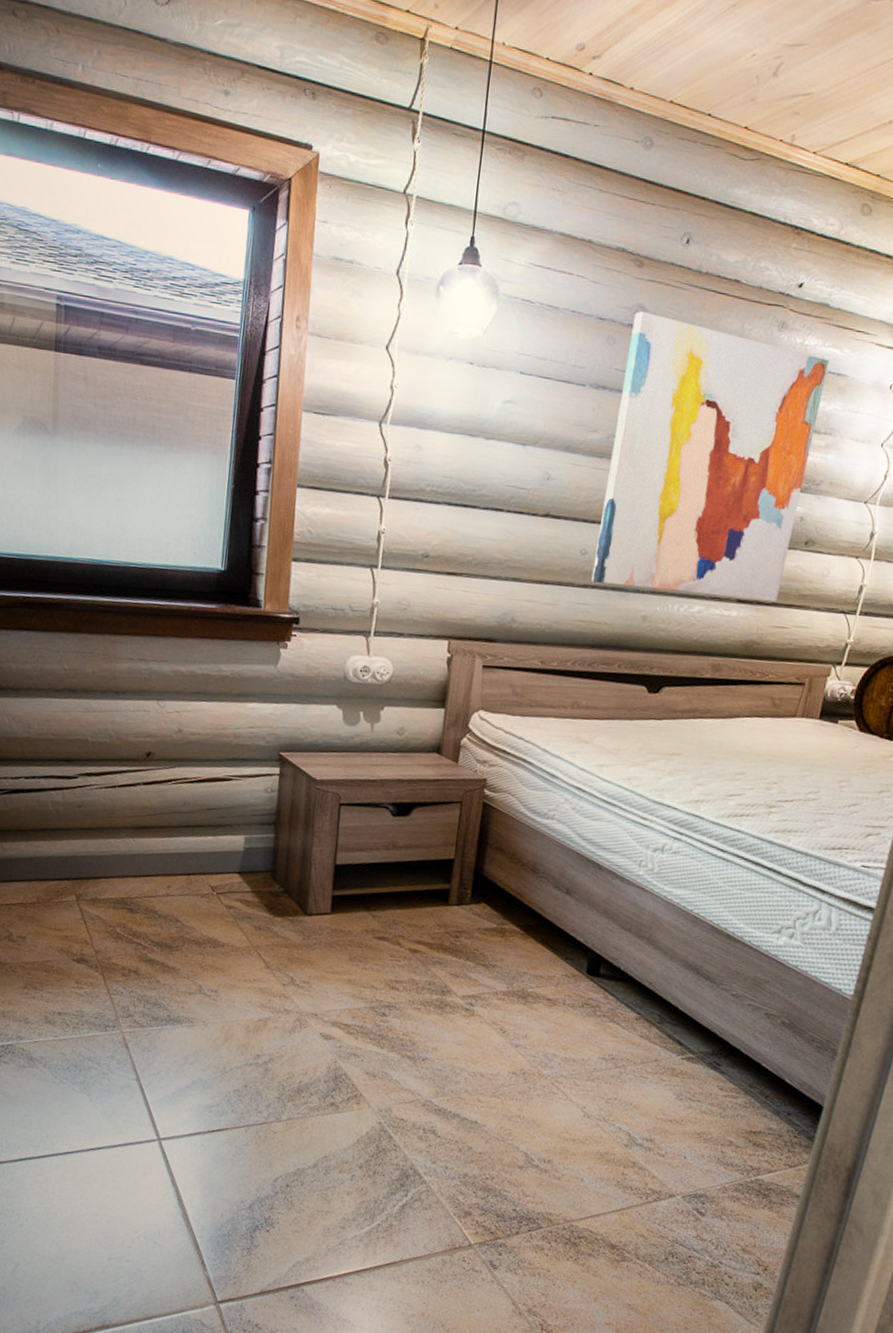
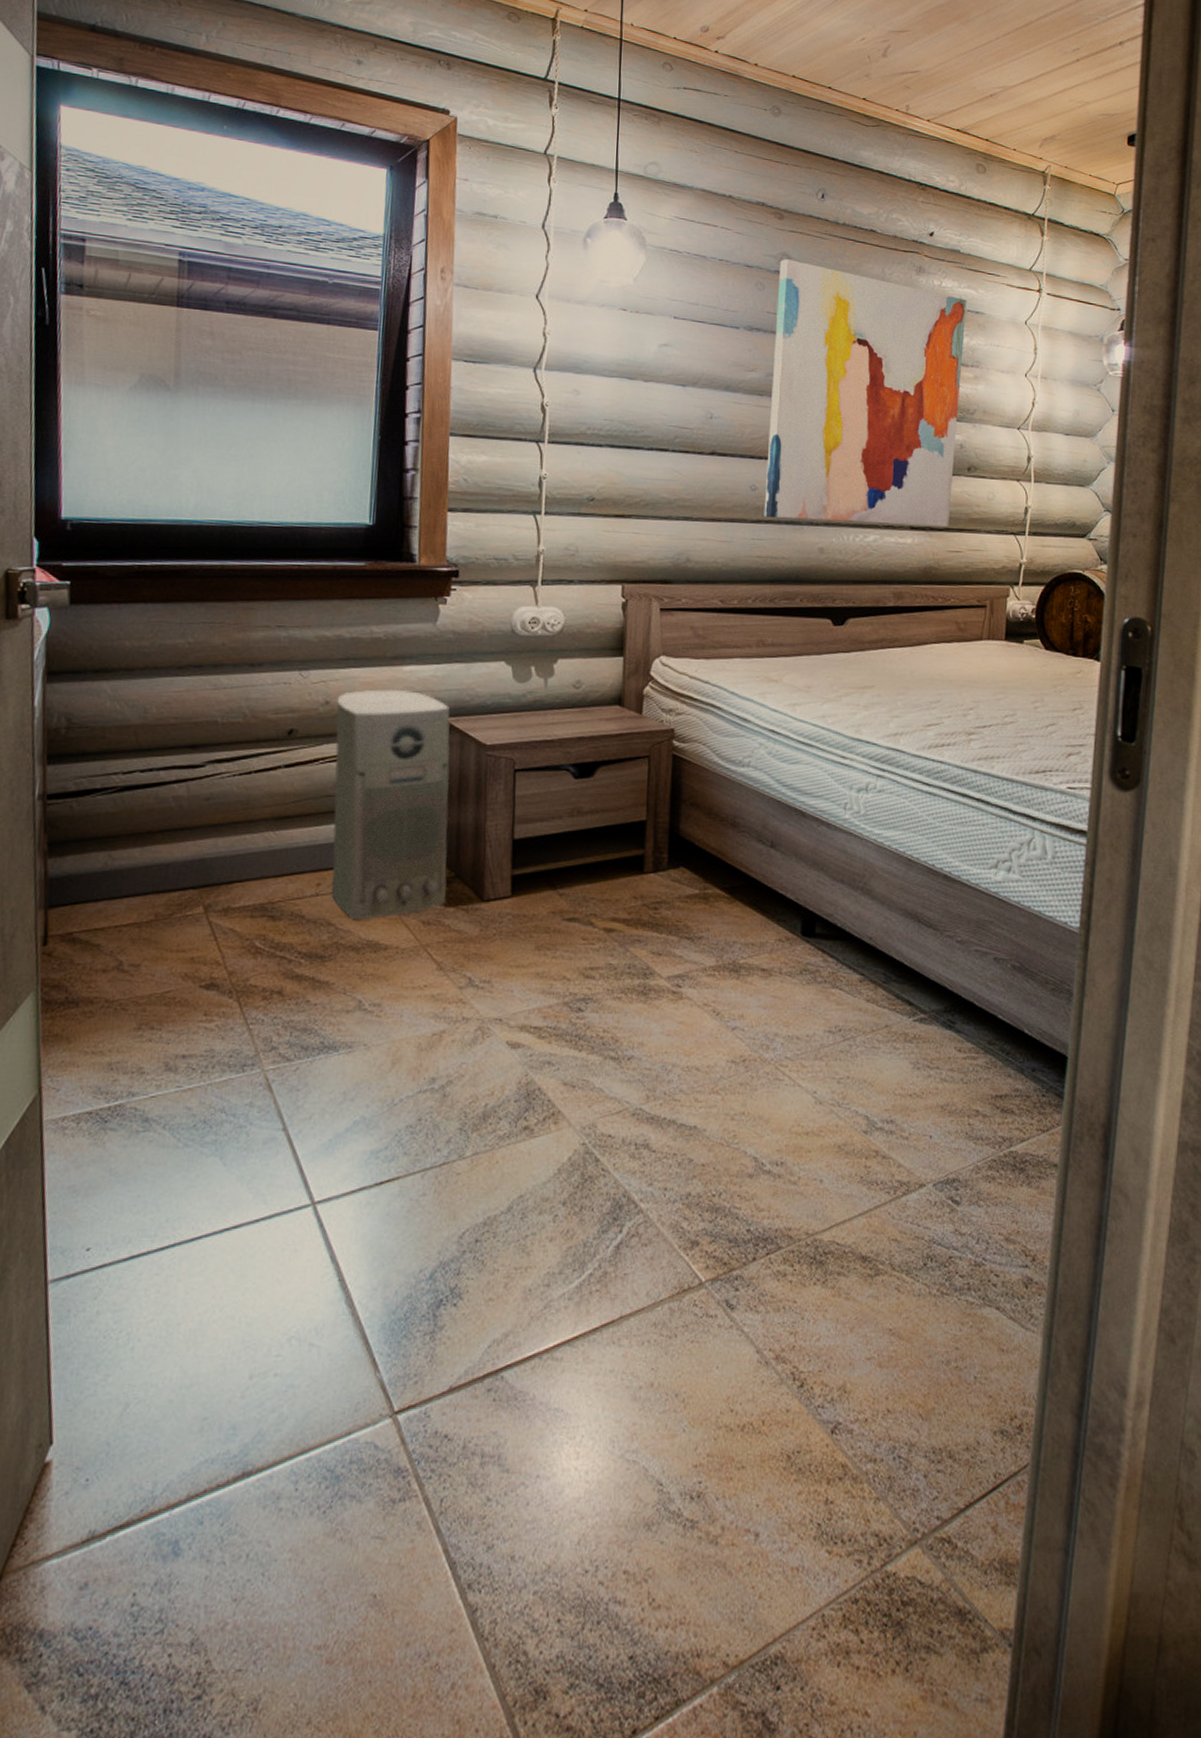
air purifier: none [179,721,286,920] -> present [331,688,451,920]

